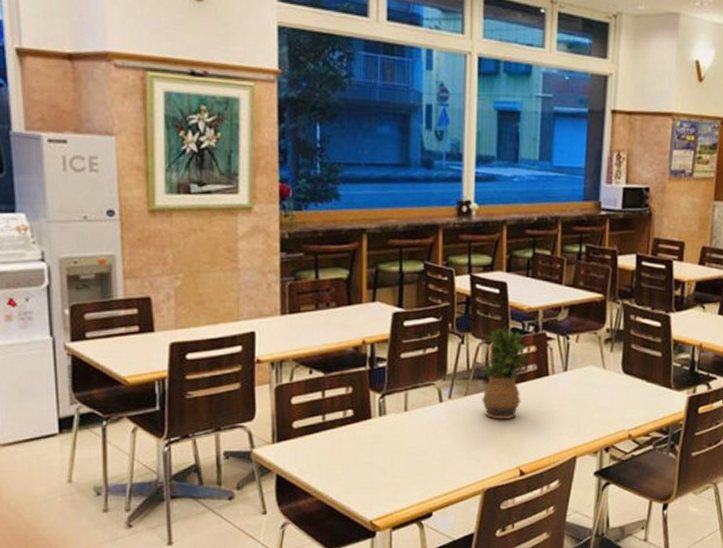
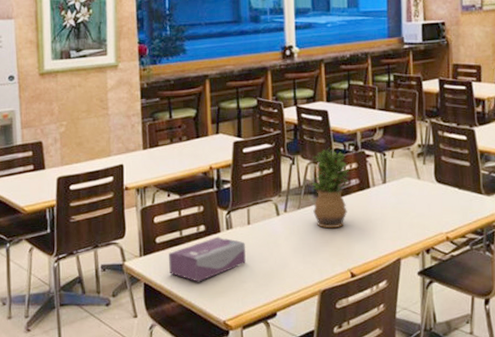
tissue box: none [308,424,401,475] -> present [169,236,246,282]

